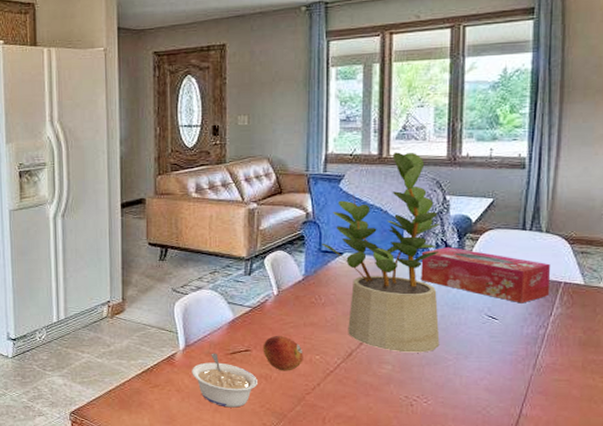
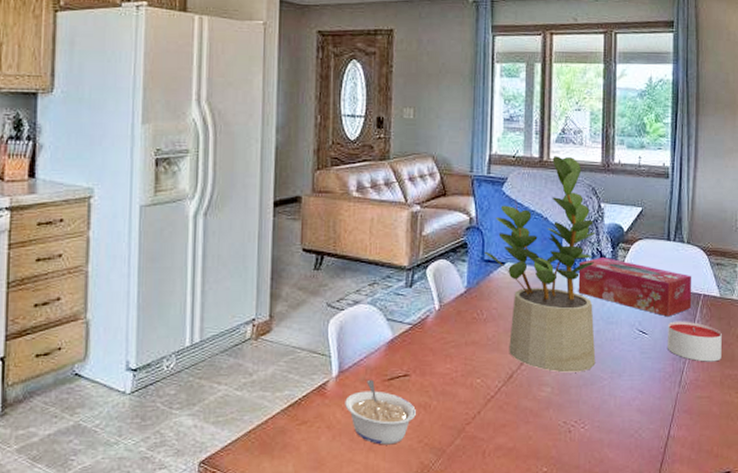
fruit: present [263,335,303,371] -> none [422,356,464,399]
candle: none [521,307,586,347] -> present [668,321,722,362]

